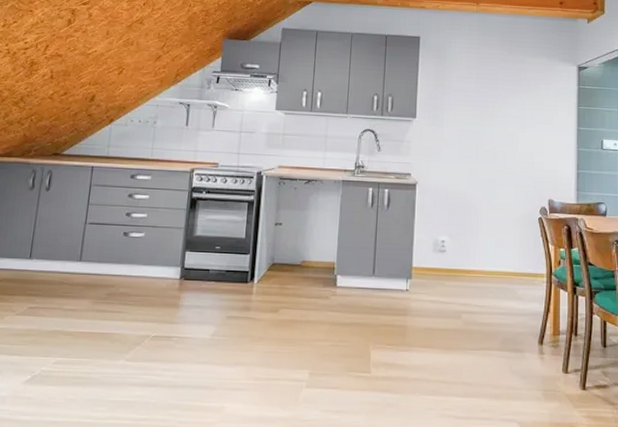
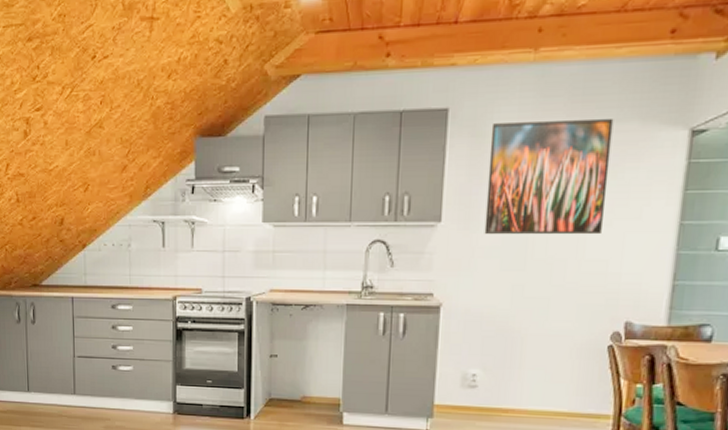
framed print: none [447,50,530,134] -> present [484,118,614,235]

